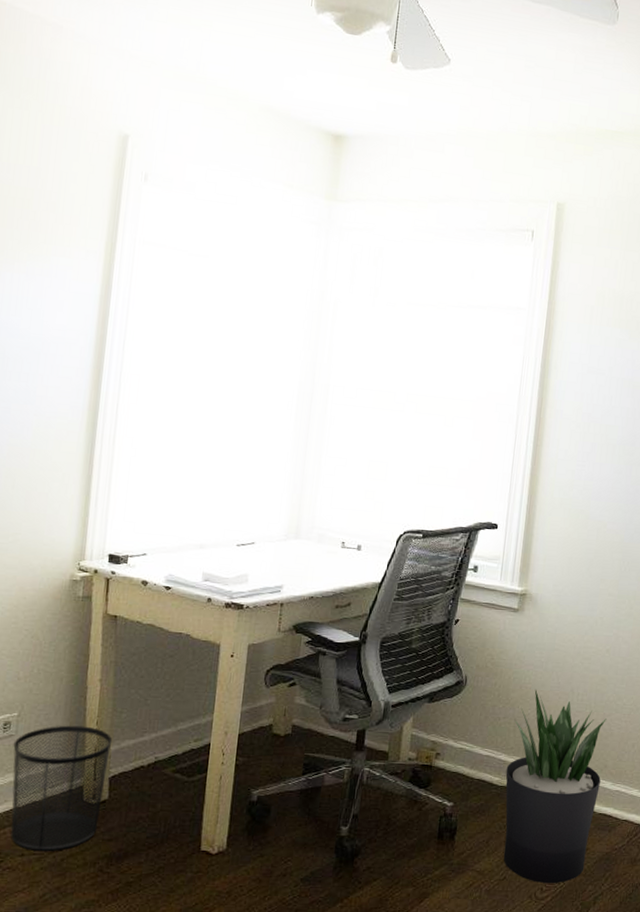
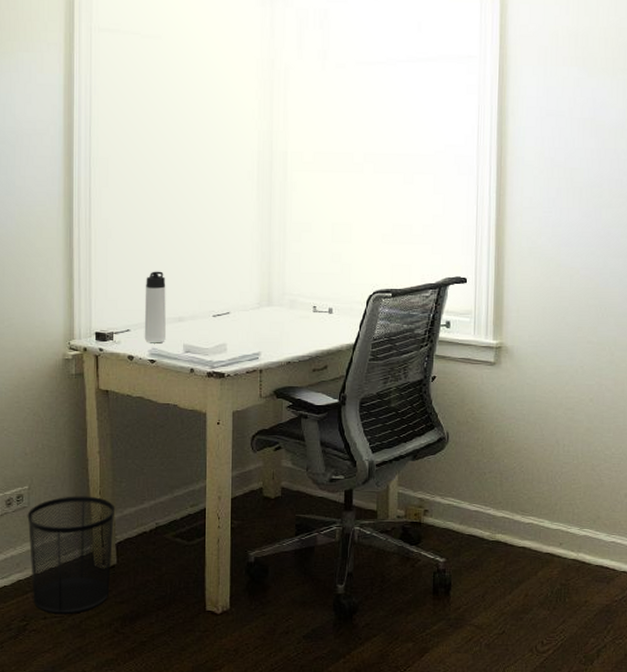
thermos bottle: none [161,495,190,570] -> present [144,271,166,344]
planter: present [503,690,607,884] -> none [496,443,595,637]

